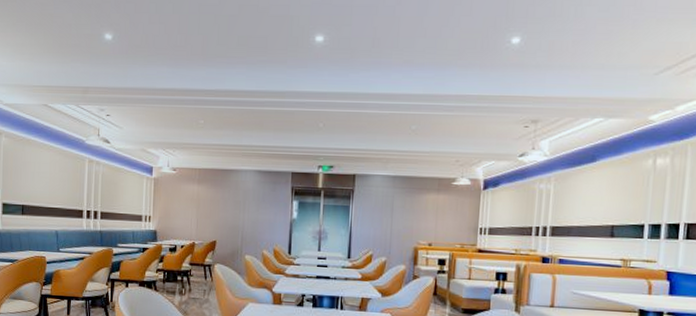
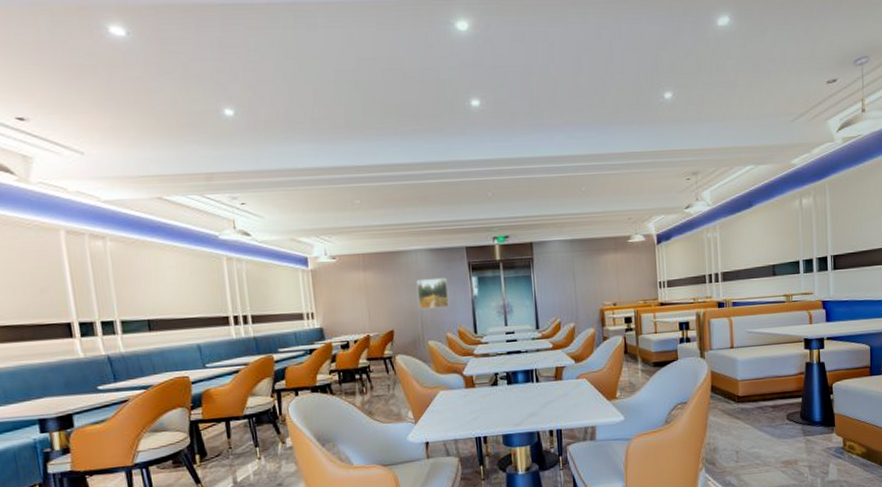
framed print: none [241,197,270,226] -> present [416,277,449,309]

